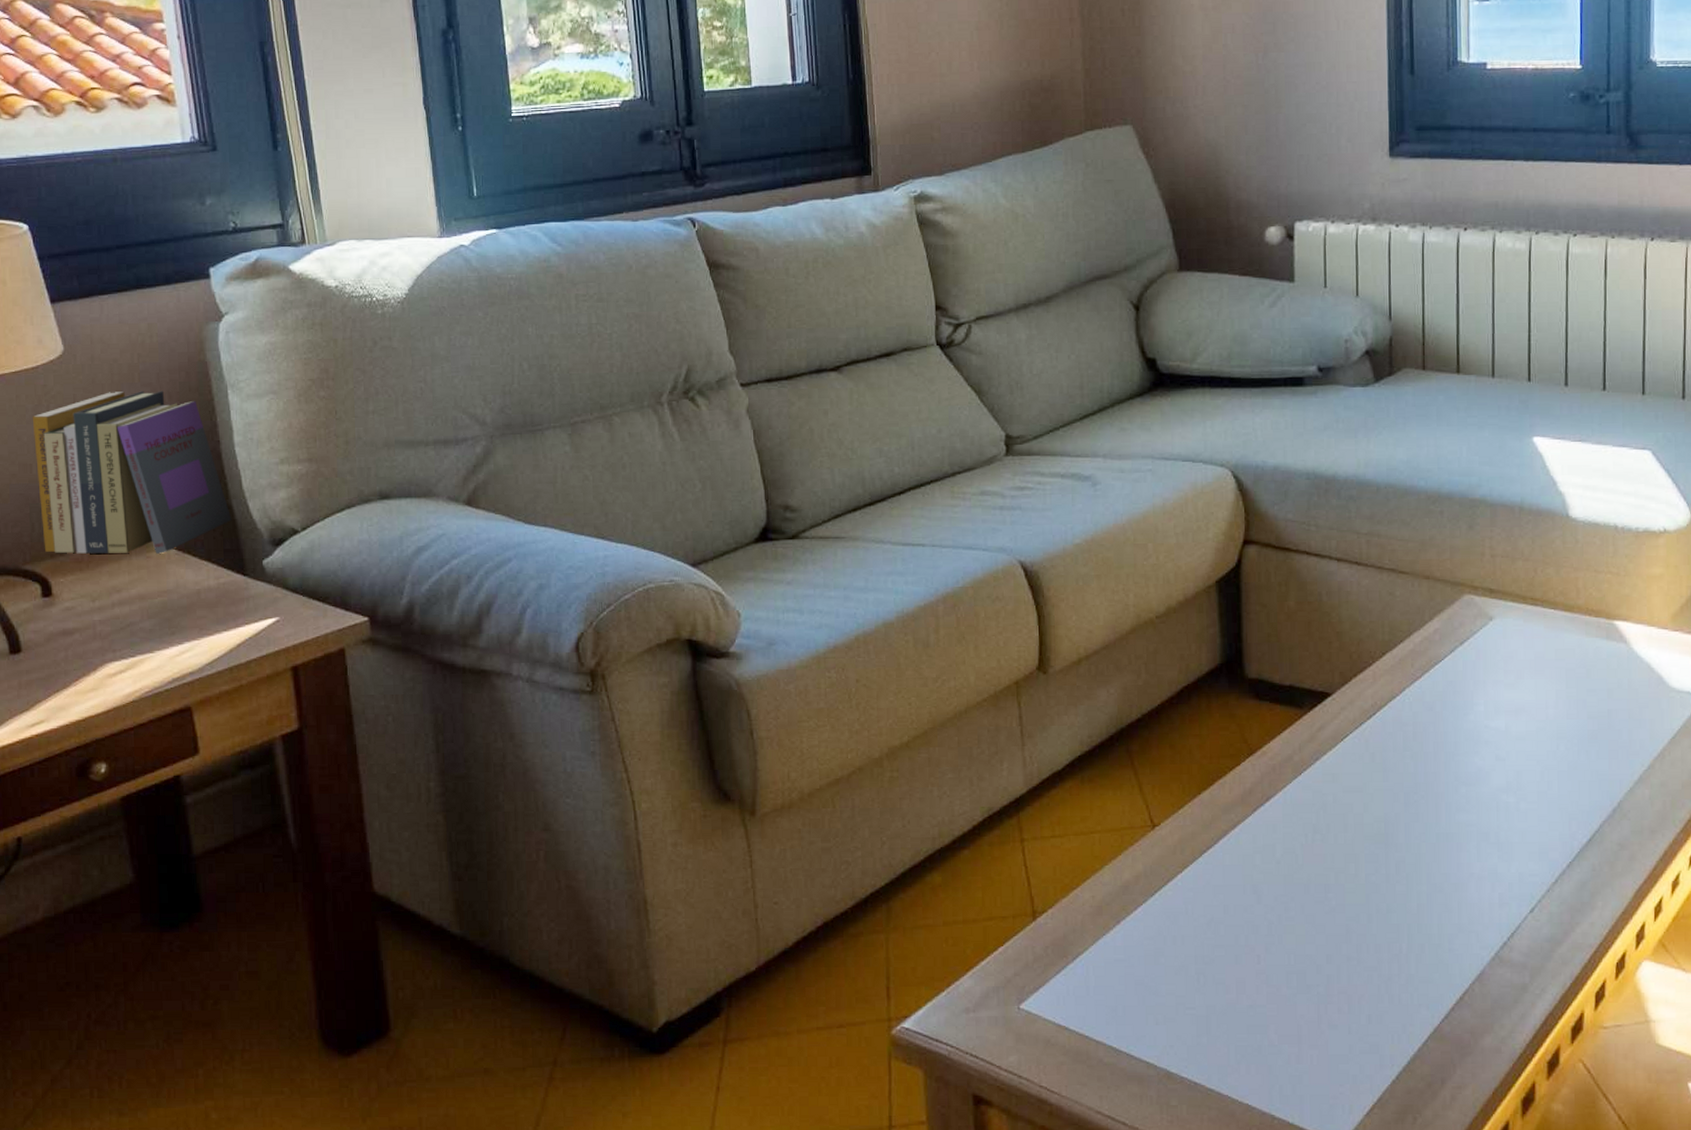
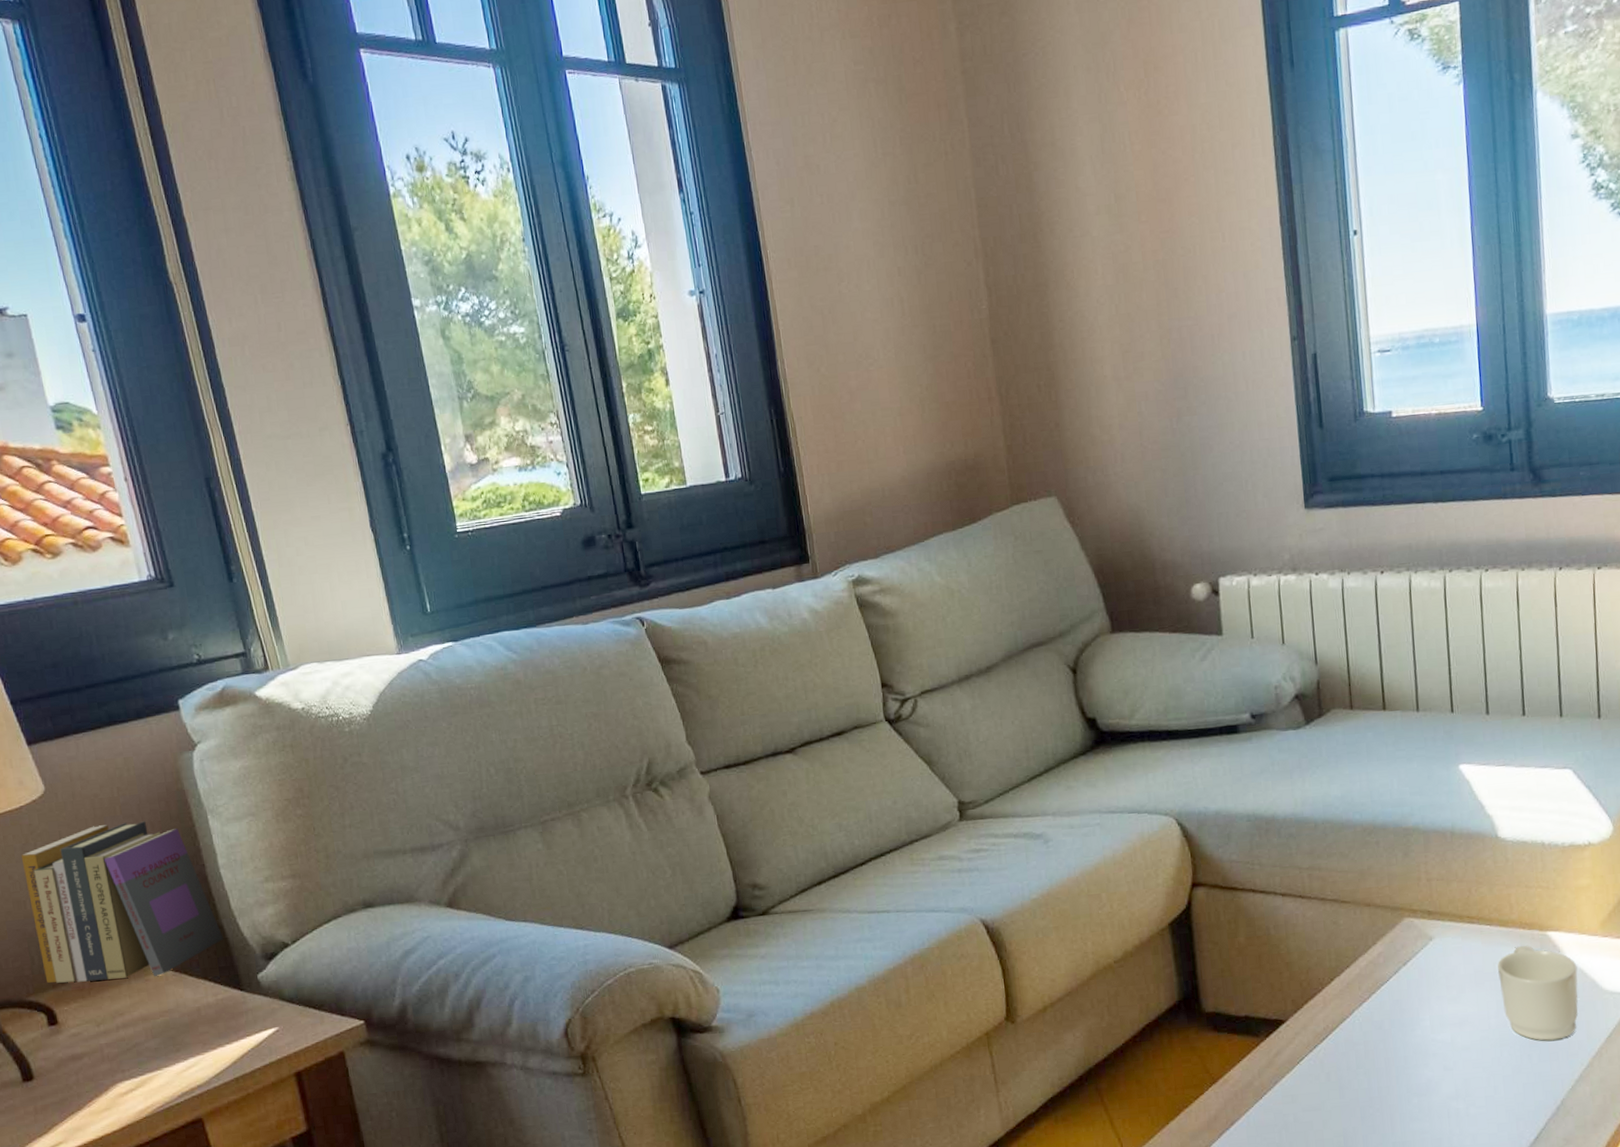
mug: none [1560,633,1644,737] -> present [1498,945,1578,1041]

